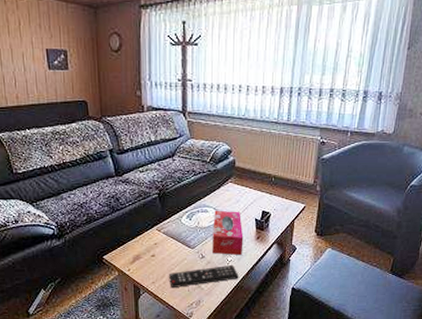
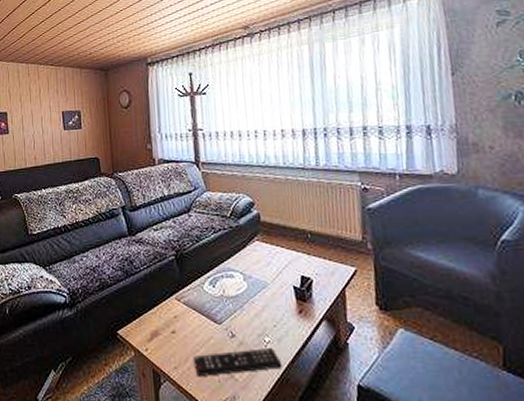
tissue box: present [213,210,244,255] -> none [241,275,283,334]

